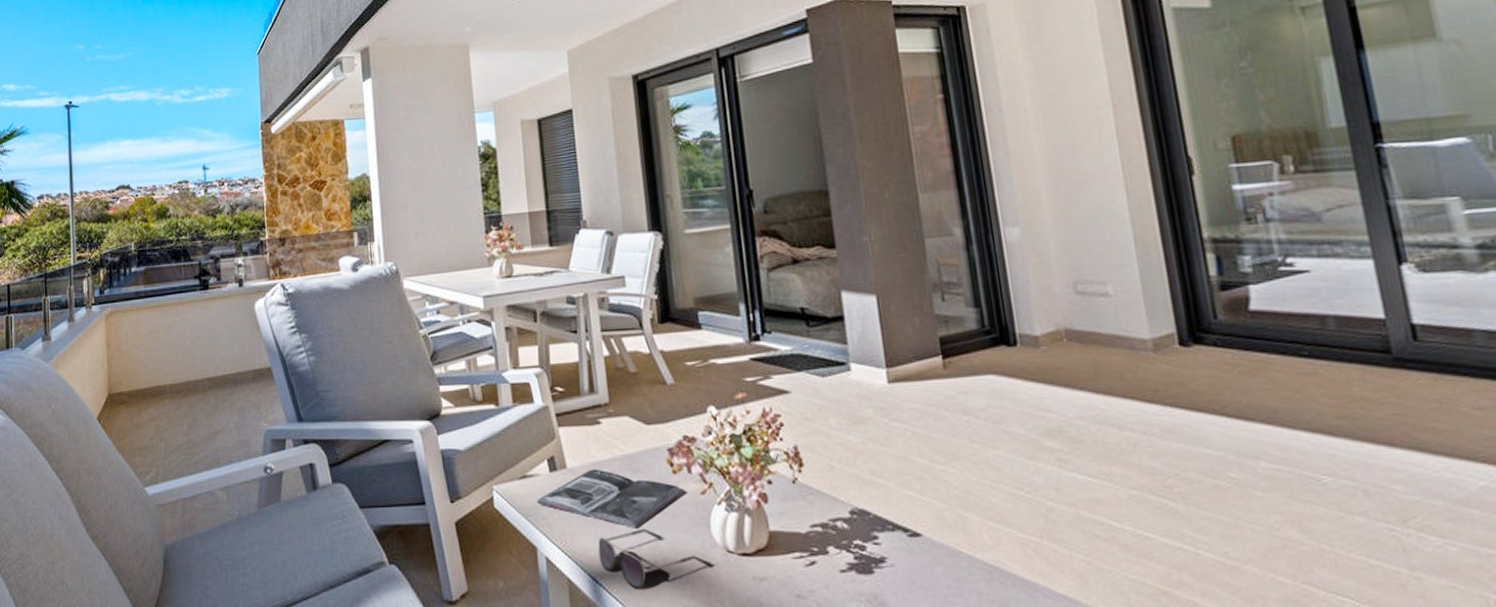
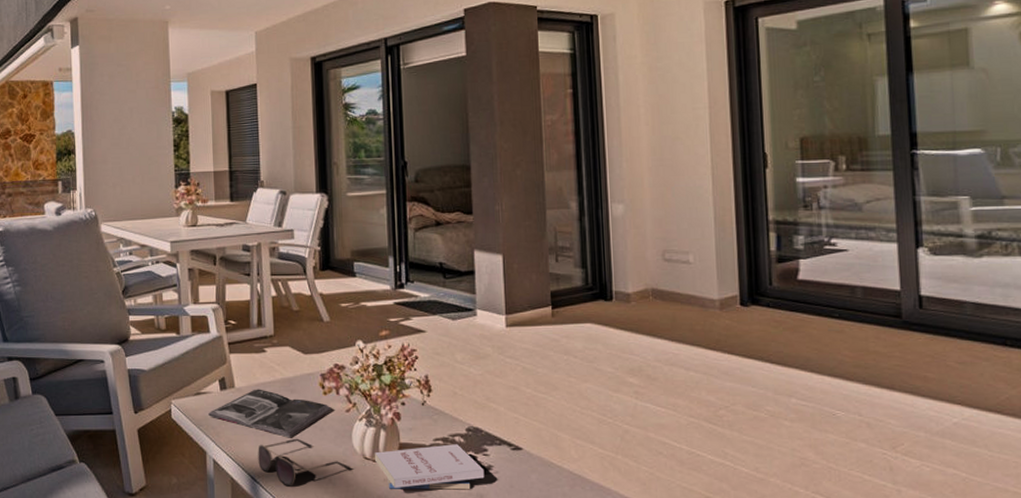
books: none [738,531,878,590] -> present [374,444,485,490]

